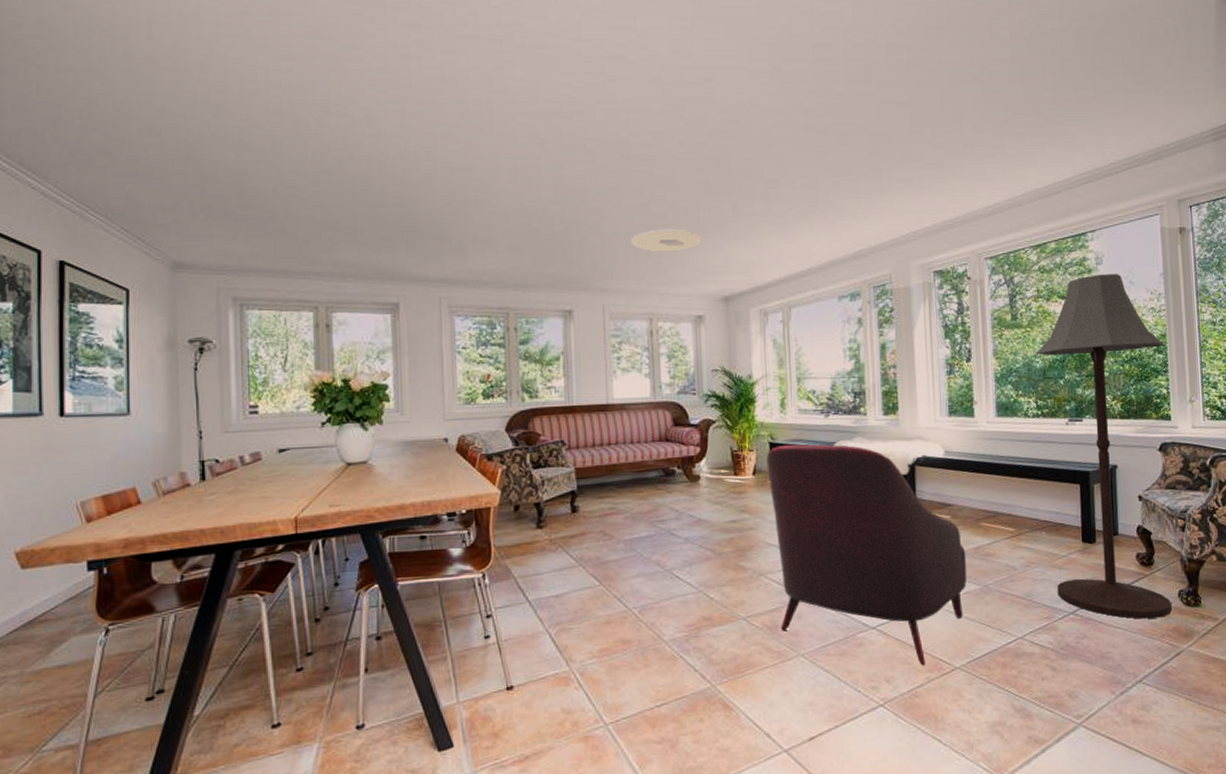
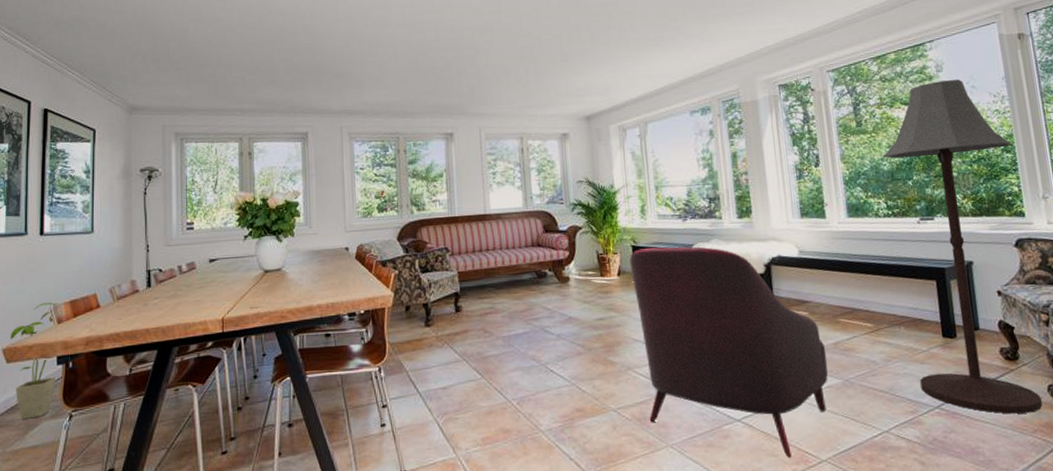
house plant: none [24,497,86,635] -> present [10,302,58,419]
ceiling light: present [631,228,702,252] -> none [502,58,565,80]

